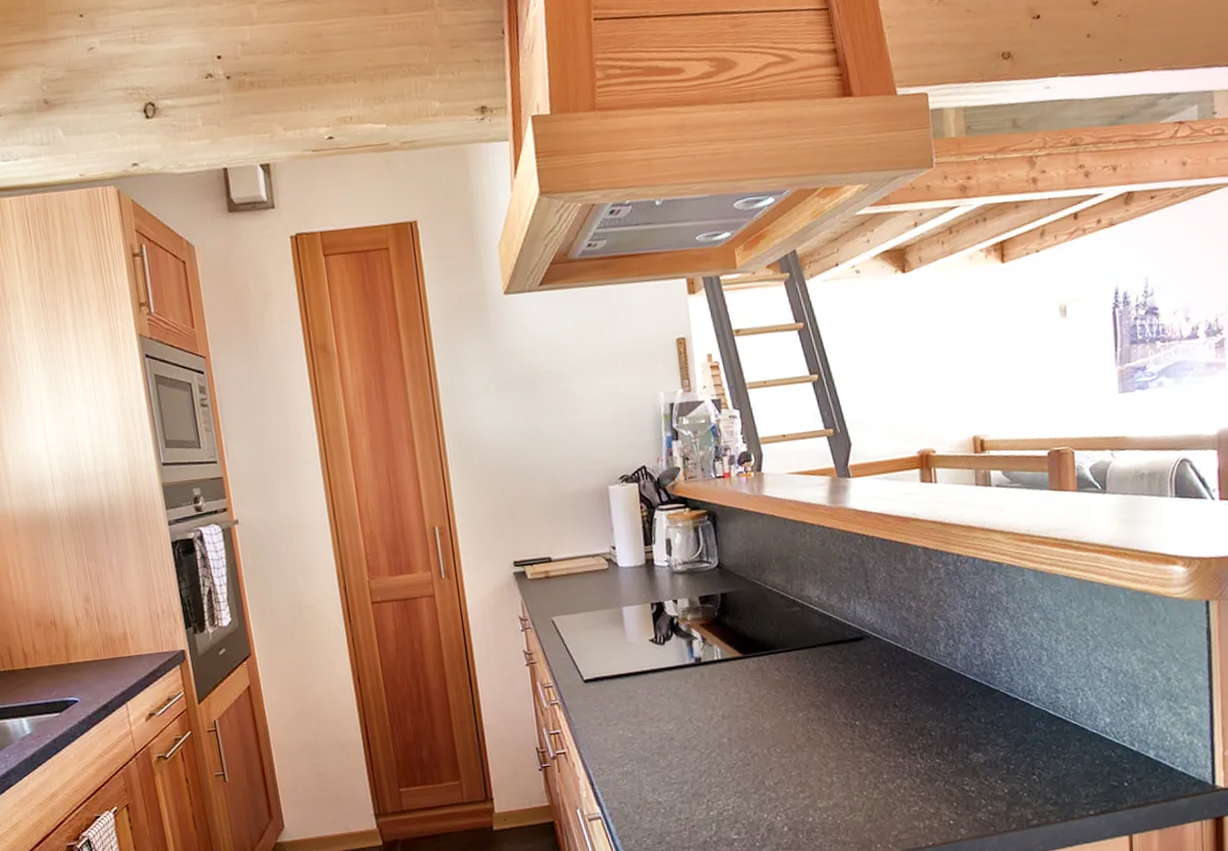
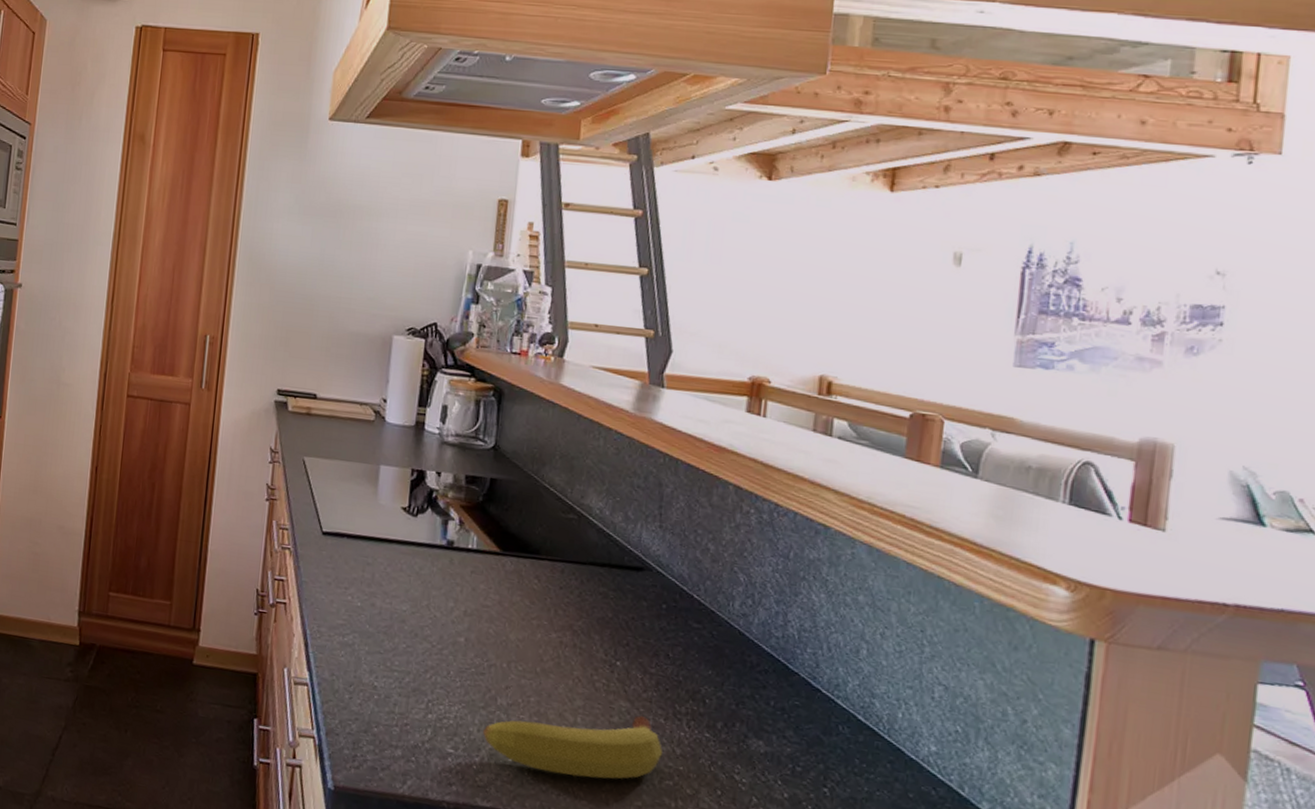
fruit: none [758,760,906,831] -> present [482,715,663,779]

